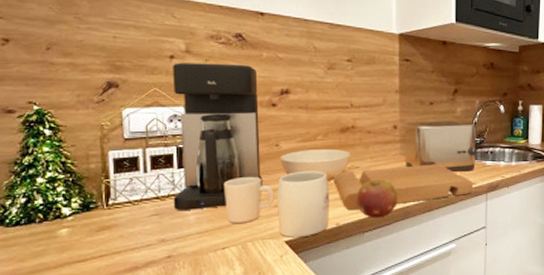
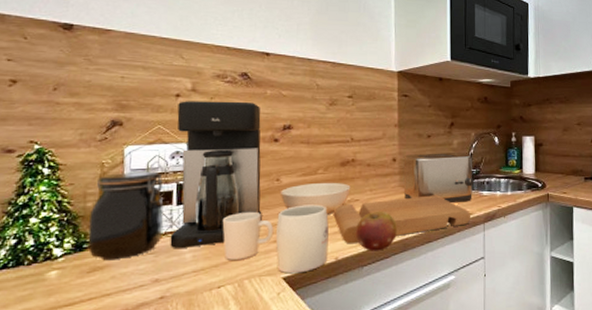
jar: none [94,134,166,219] -> present [88,171,164,259]

